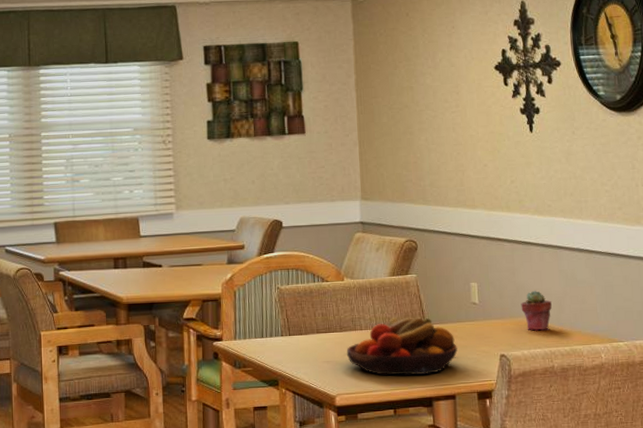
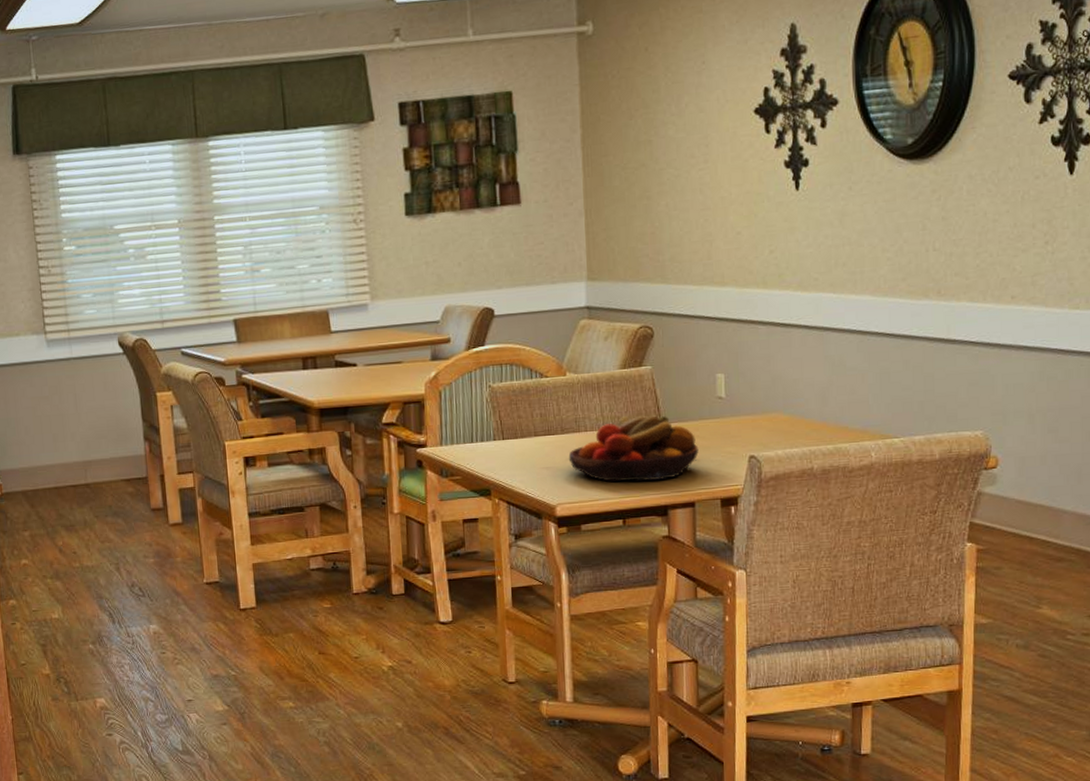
potted succulent: present [521,291,552,331] -> none [776,381,814,428]

